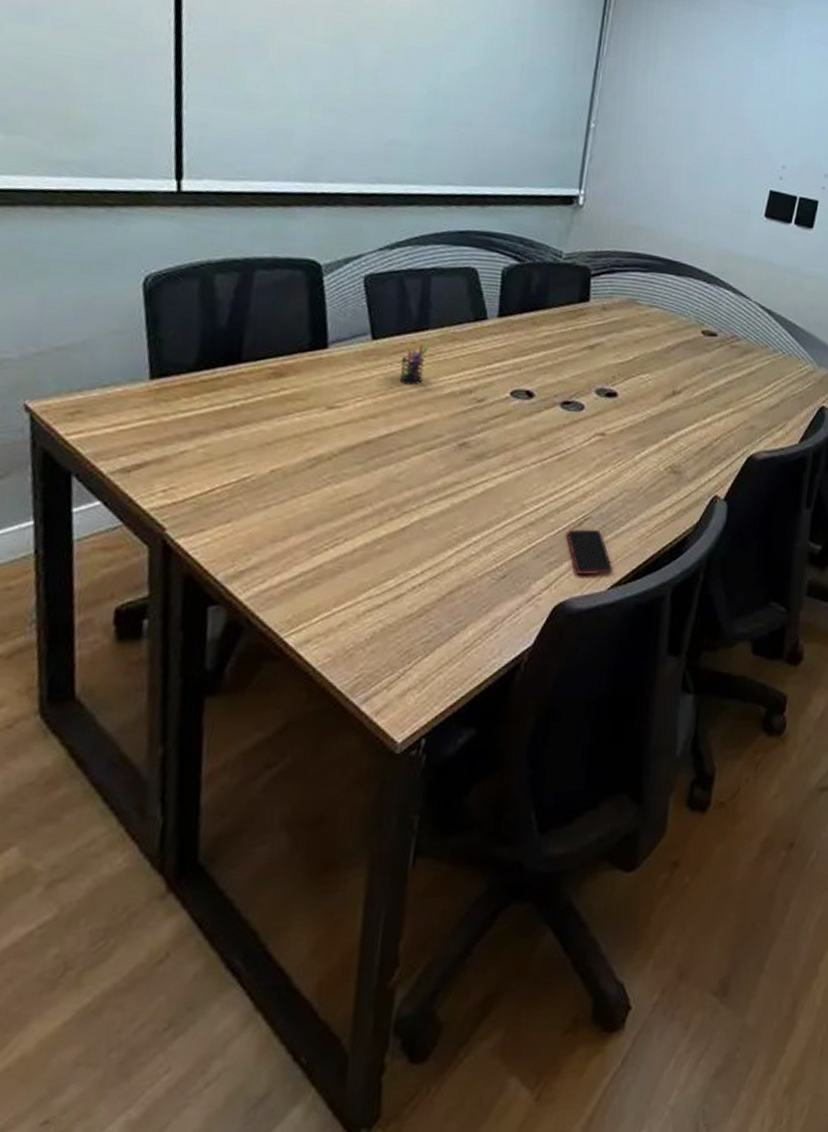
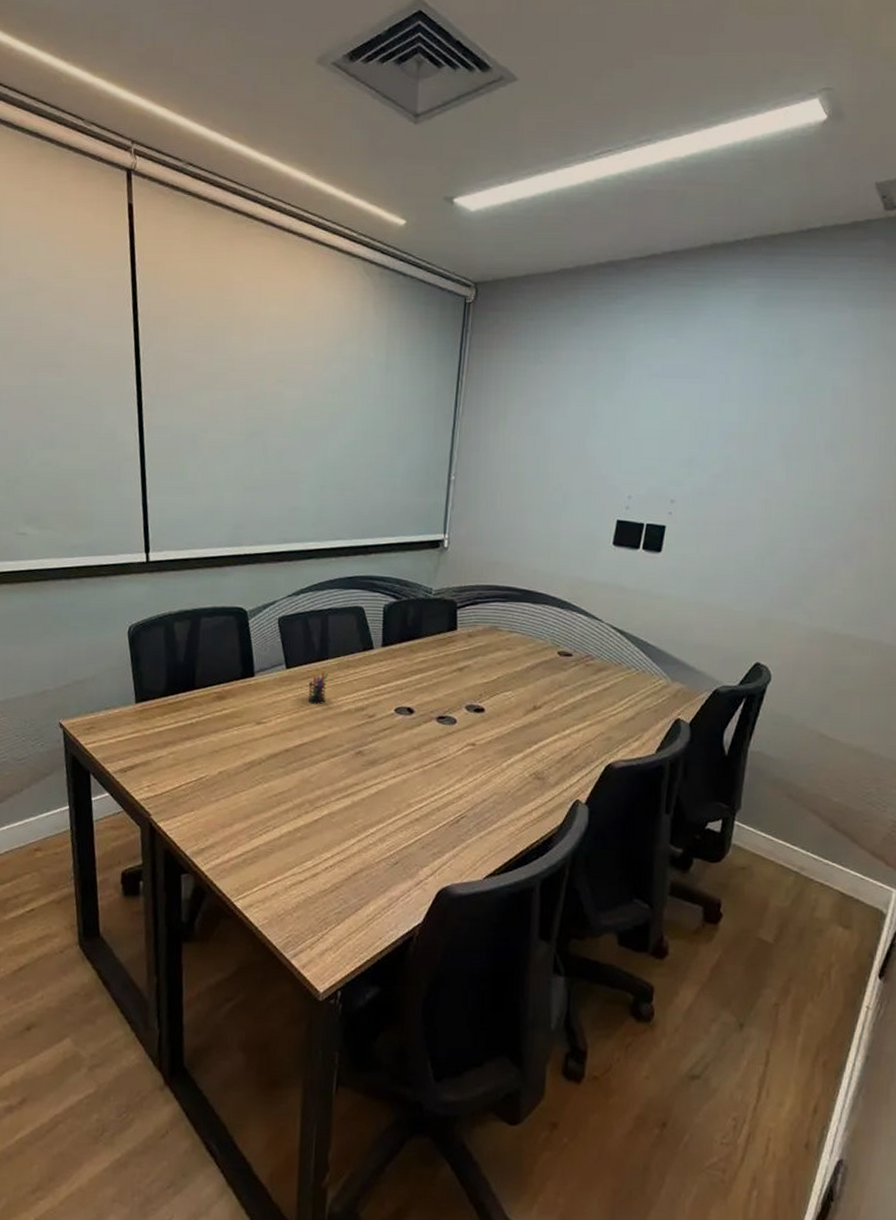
smartphone: present [566,529,613,576] -> none [446,826,488,866]

